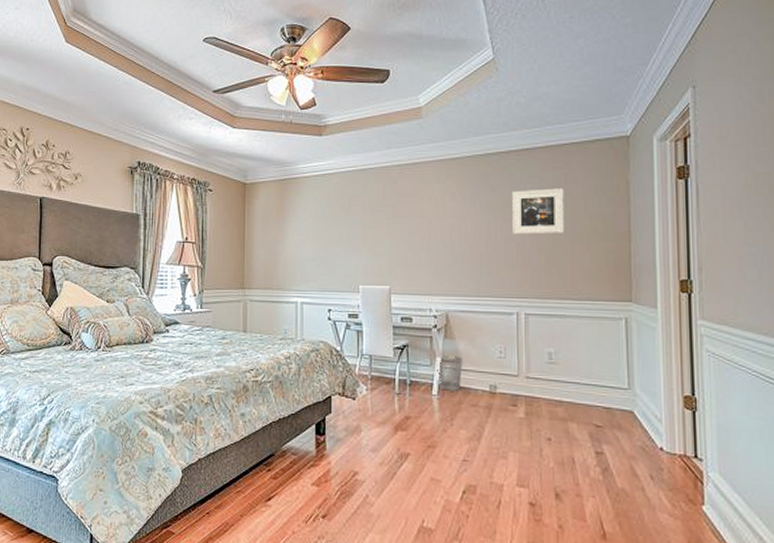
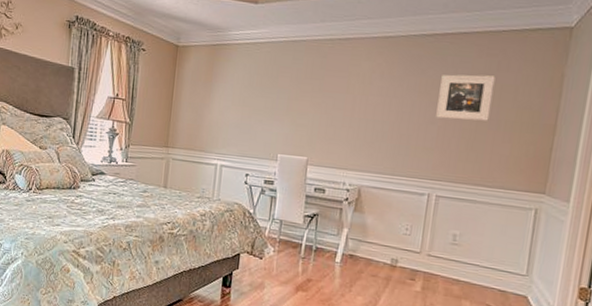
wastebasket: present [437,354,462,391] -> none [341,225,369,261]

